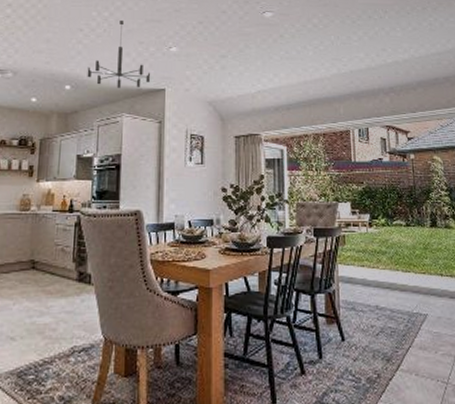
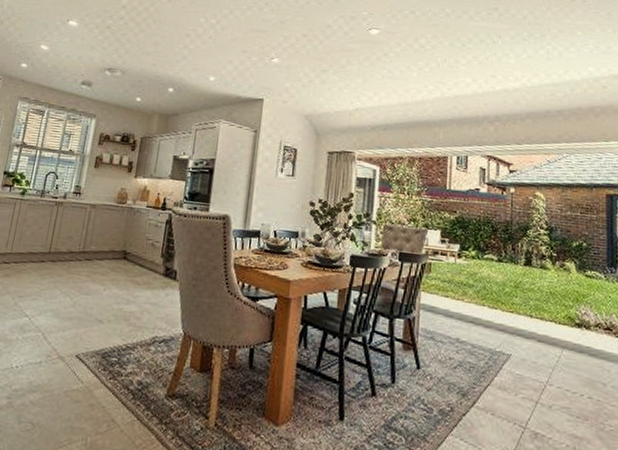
chandelier: present [87,19,150,88] -> none [190,27,250,95]

